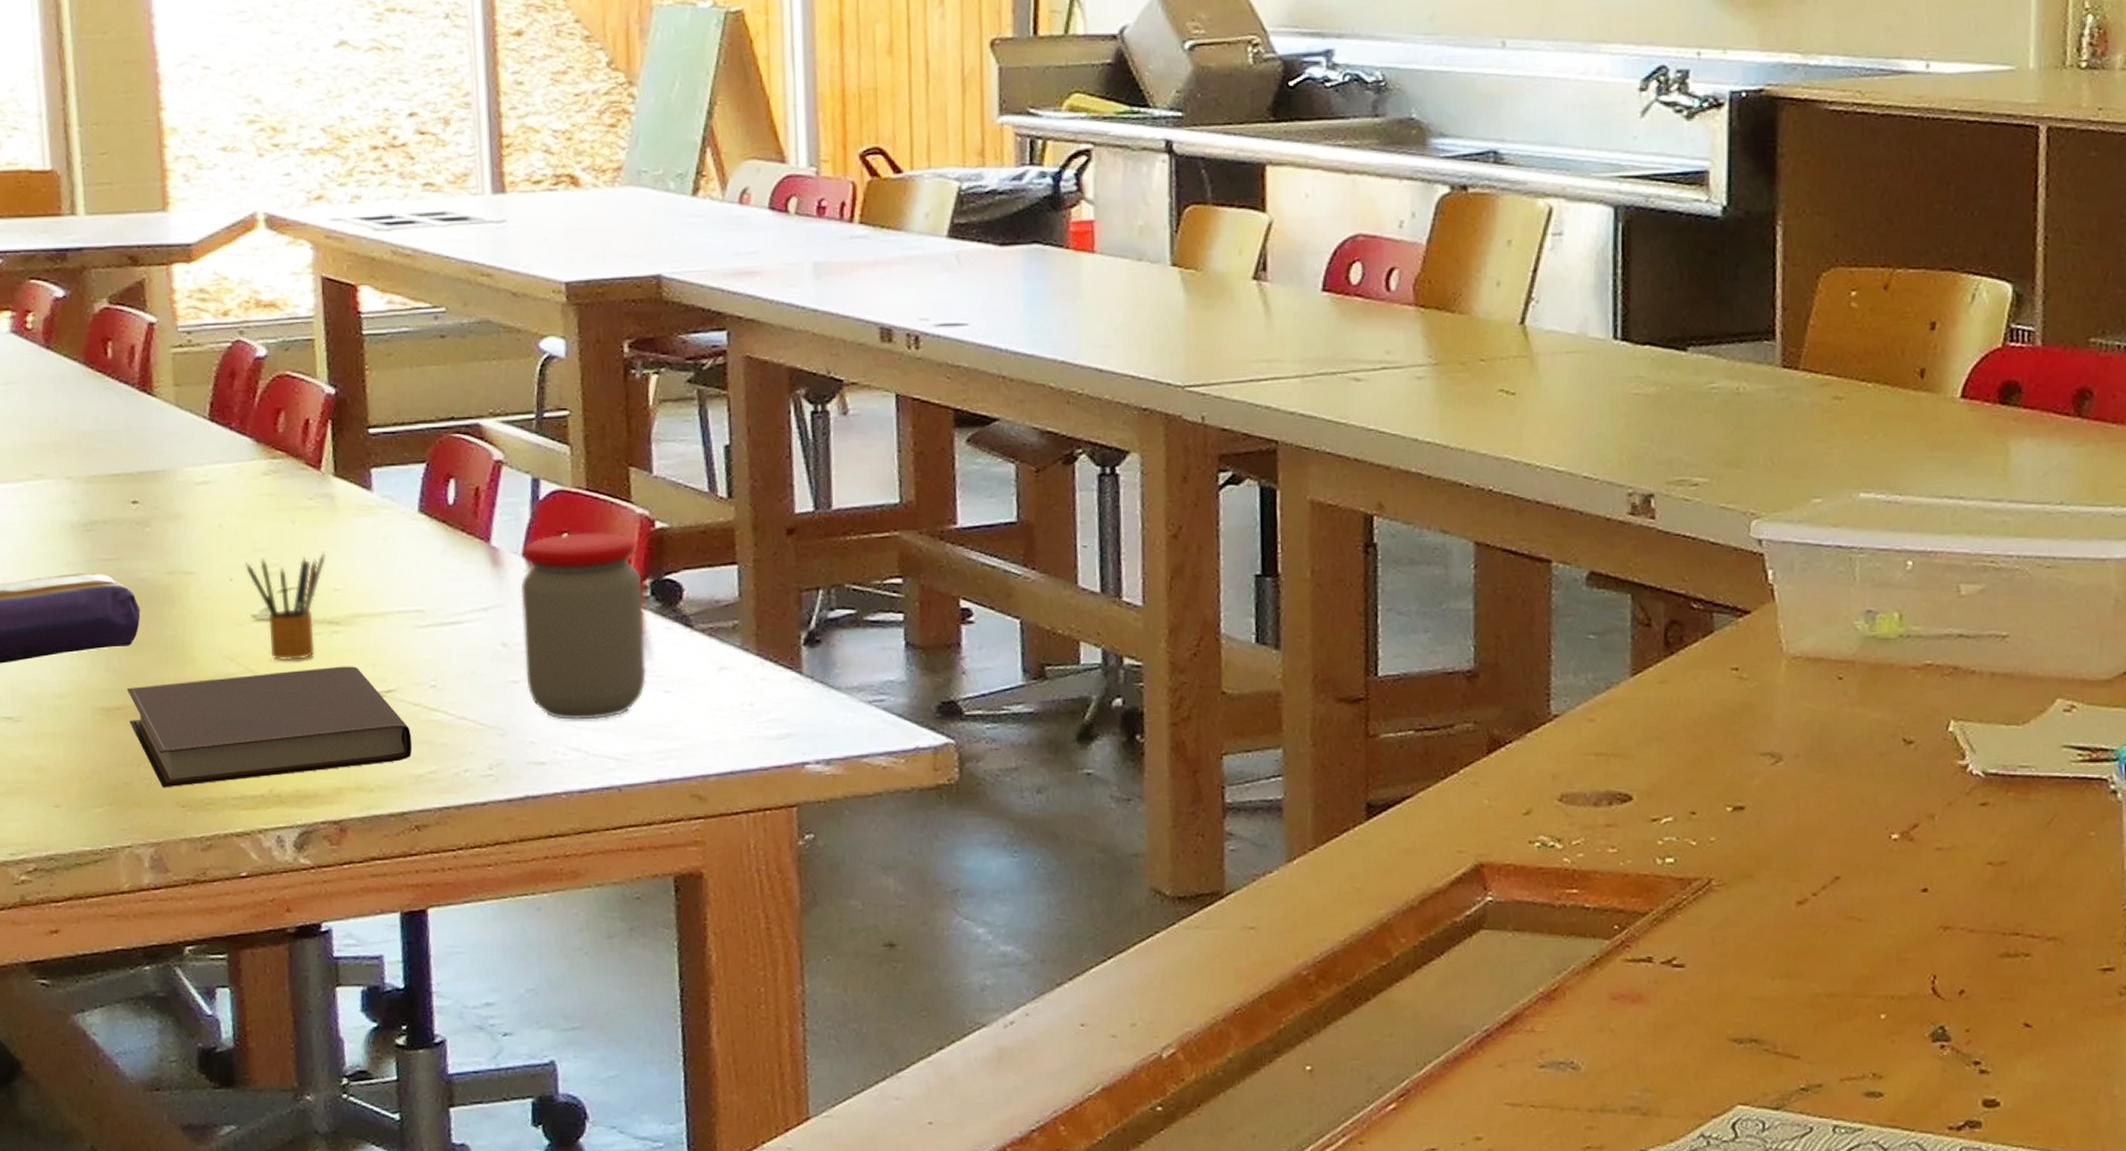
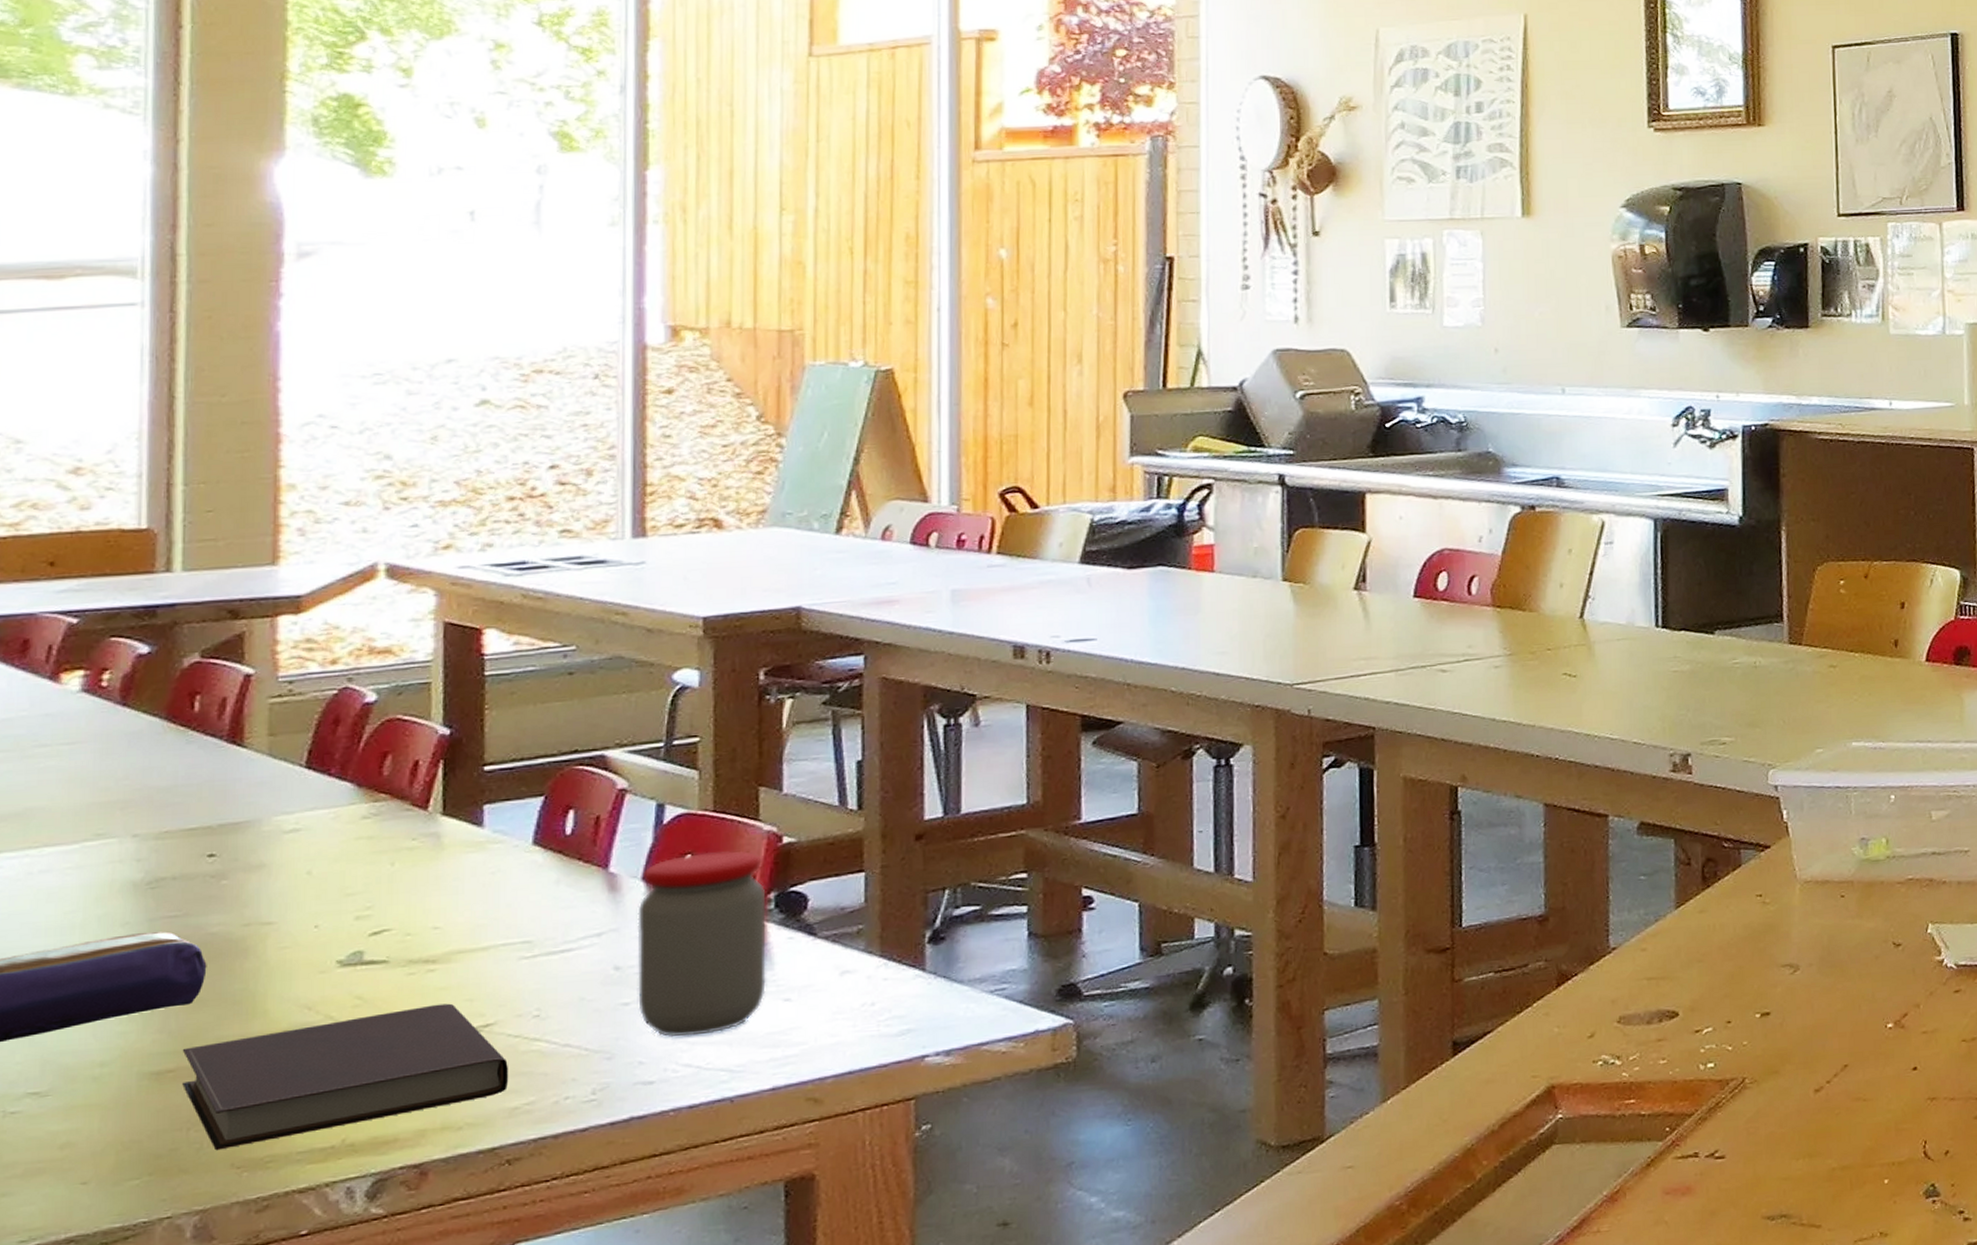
pencil box: present [245,552,326,660] -> none [334,891,426,1005]

